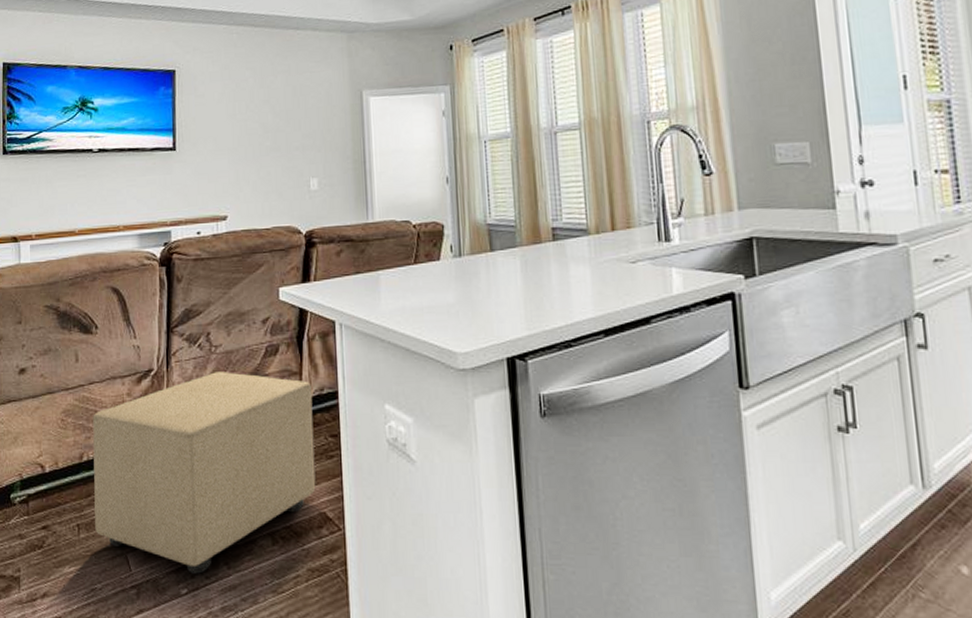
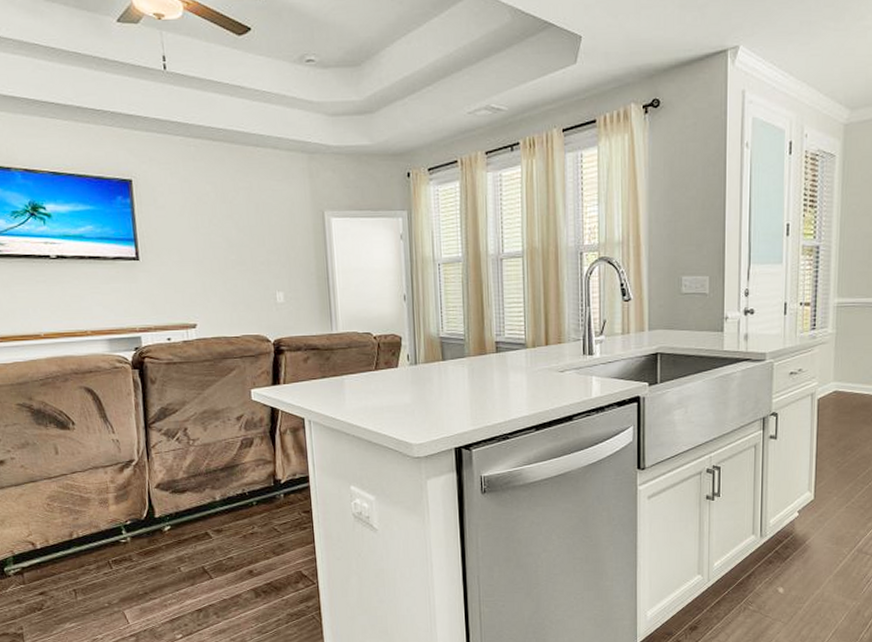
ottoman: present [93,372,316,574] -> none [78,461,292,623]

